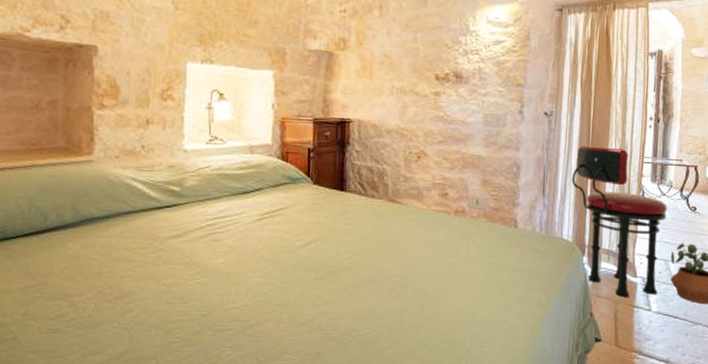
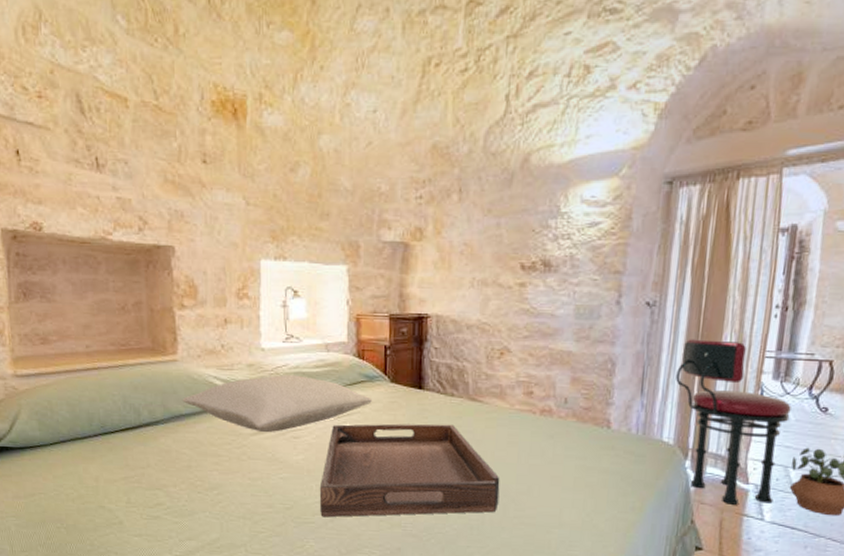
pillow: none [95,175,296,236] -> present [182,374,373,433]
serving tray: none [238,225,418,324] -> present [319,423,500,518]

